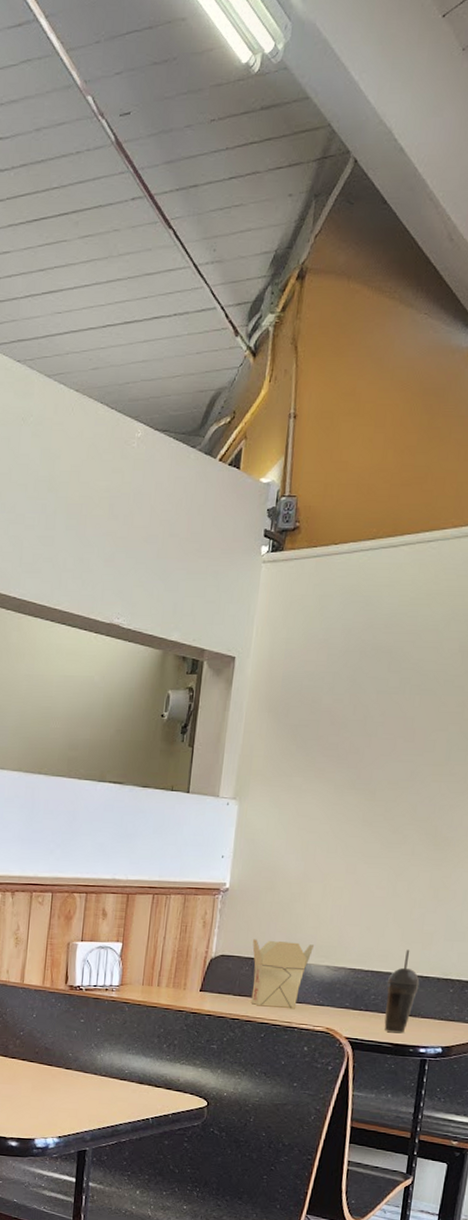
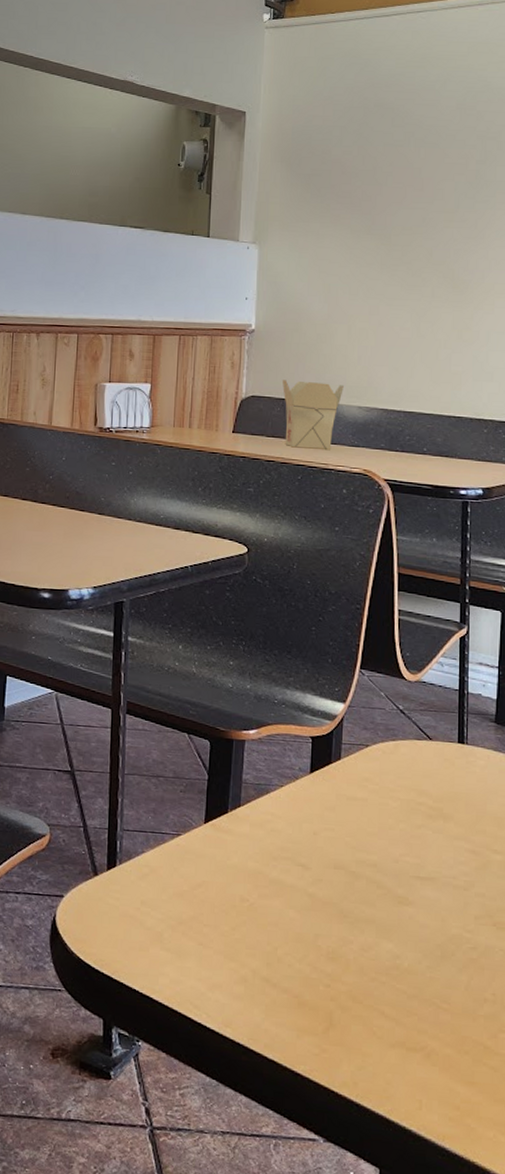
beverage cup: present [383,949,420,1034] -> none [420,390,453,475]

